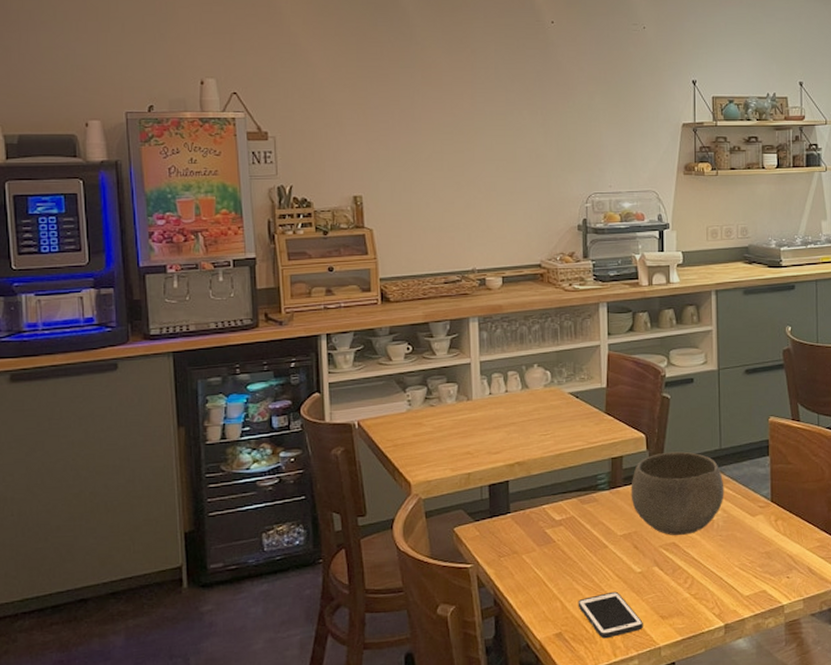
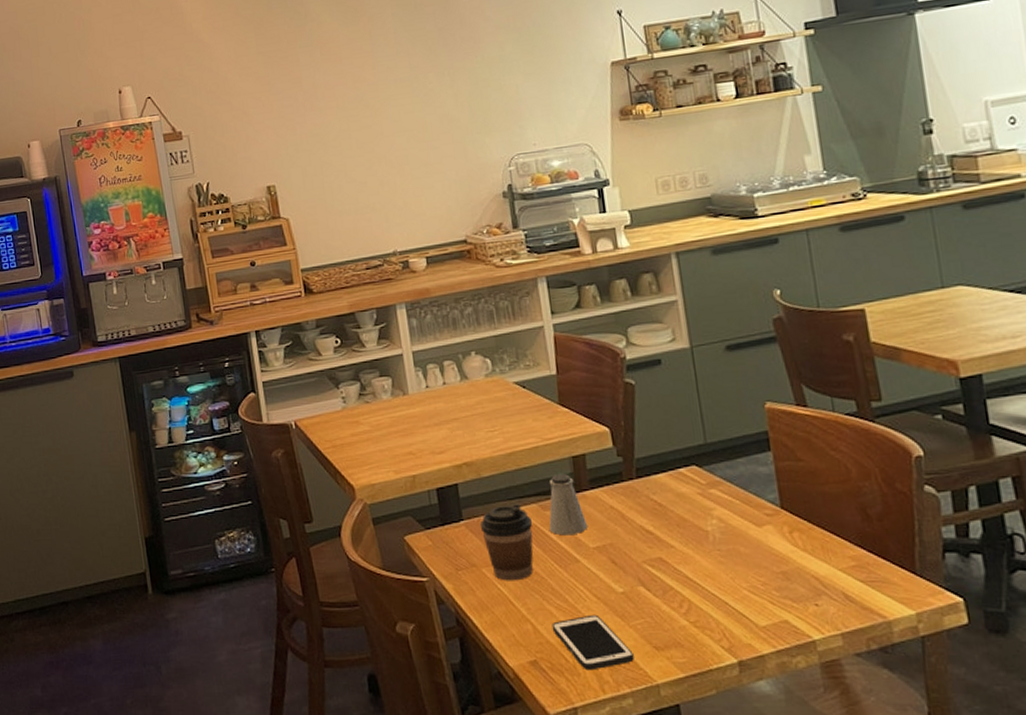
coffee cup: none [524,497,572,566] -> present [479,503,534,581]
saltshaker: none [586,473,617,525] -> present [549,474,587,536]
bowl: present [631,451,724,535] -> none [599,447,718,549]

